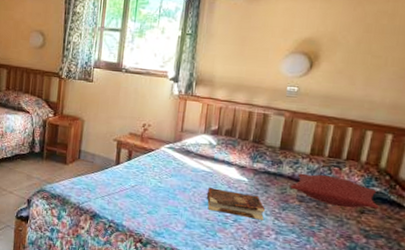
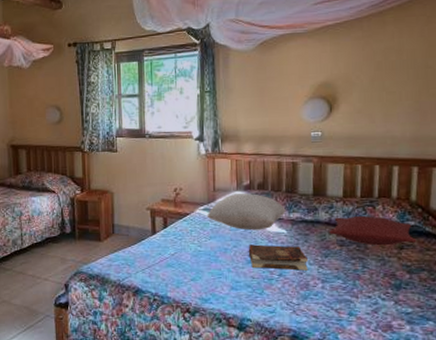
pillow: none [171,137,250,175] -> present [207,193,286,231]

